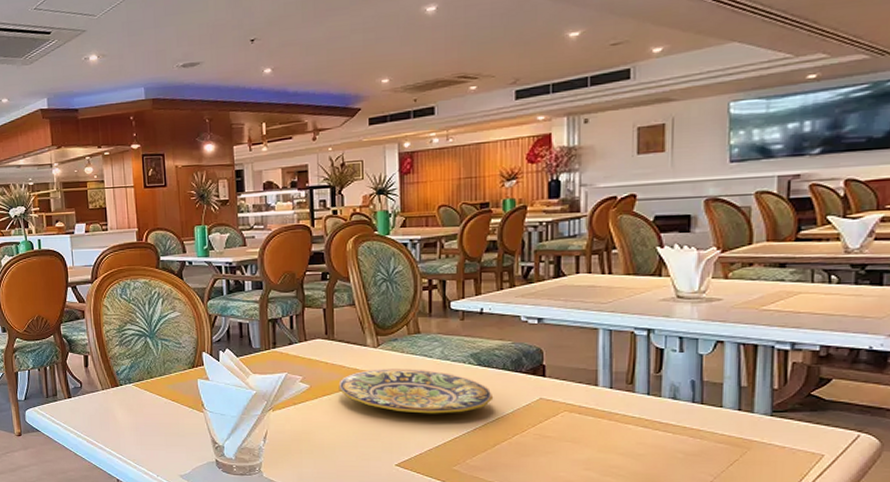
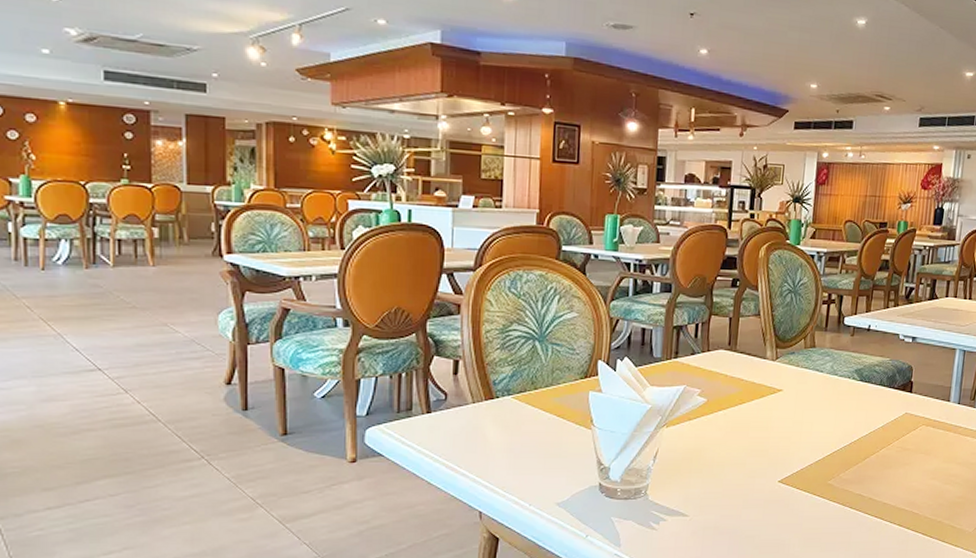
plate: present [338,369,494,414] -> none [734,382,870,429]

